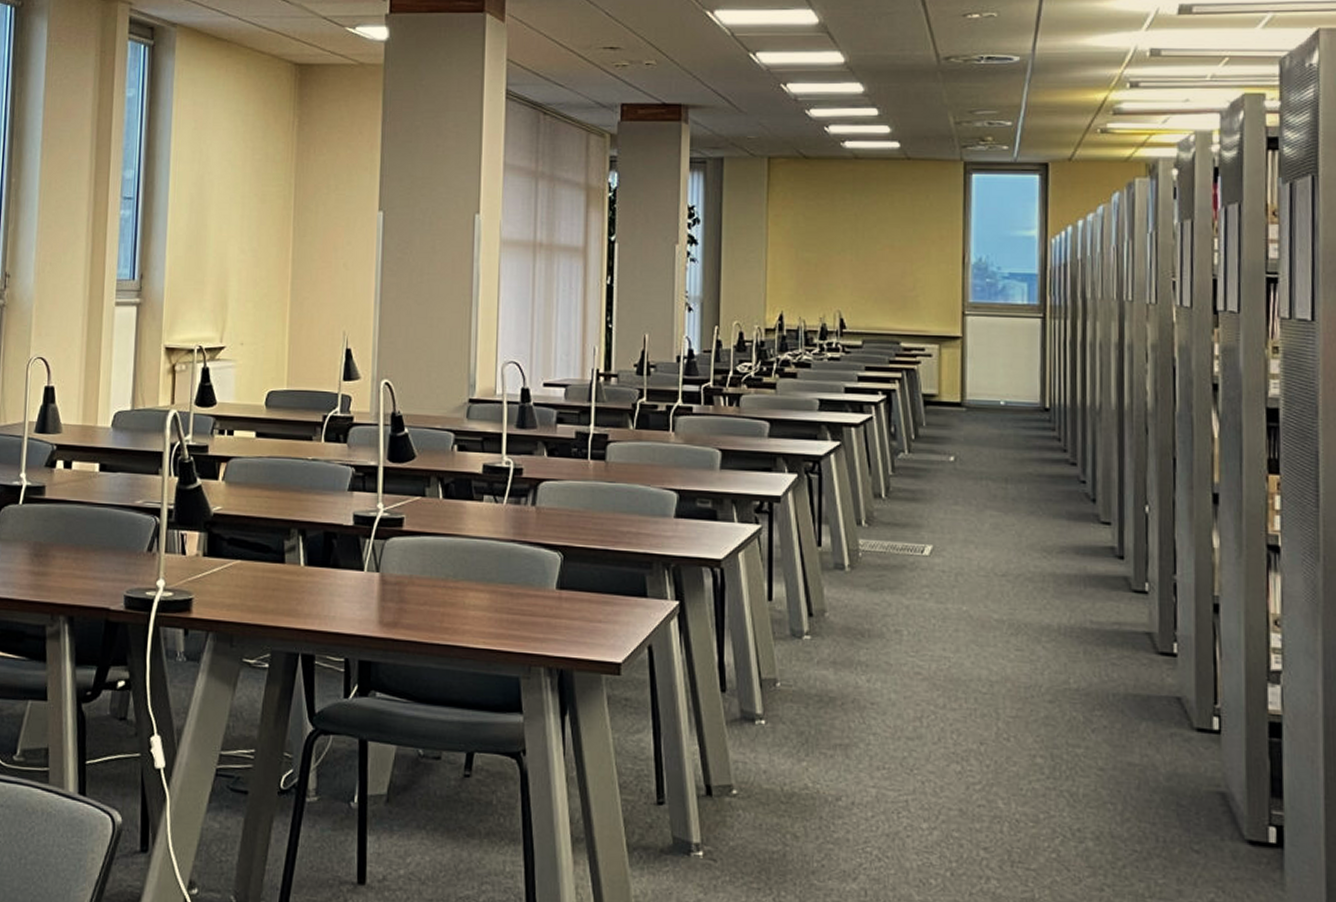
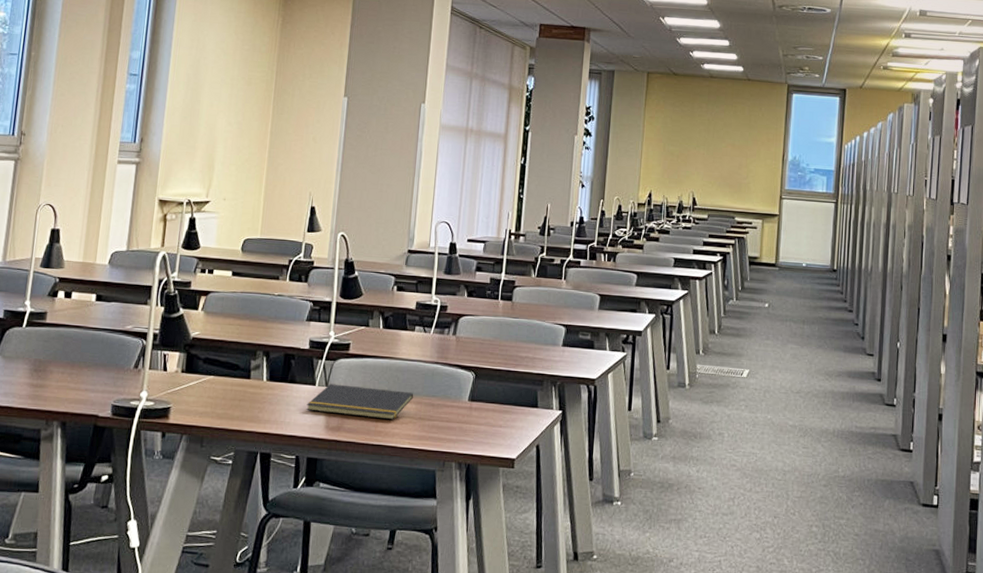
notepad: none [354,568,487,614] -> present [306,384,414,420]

